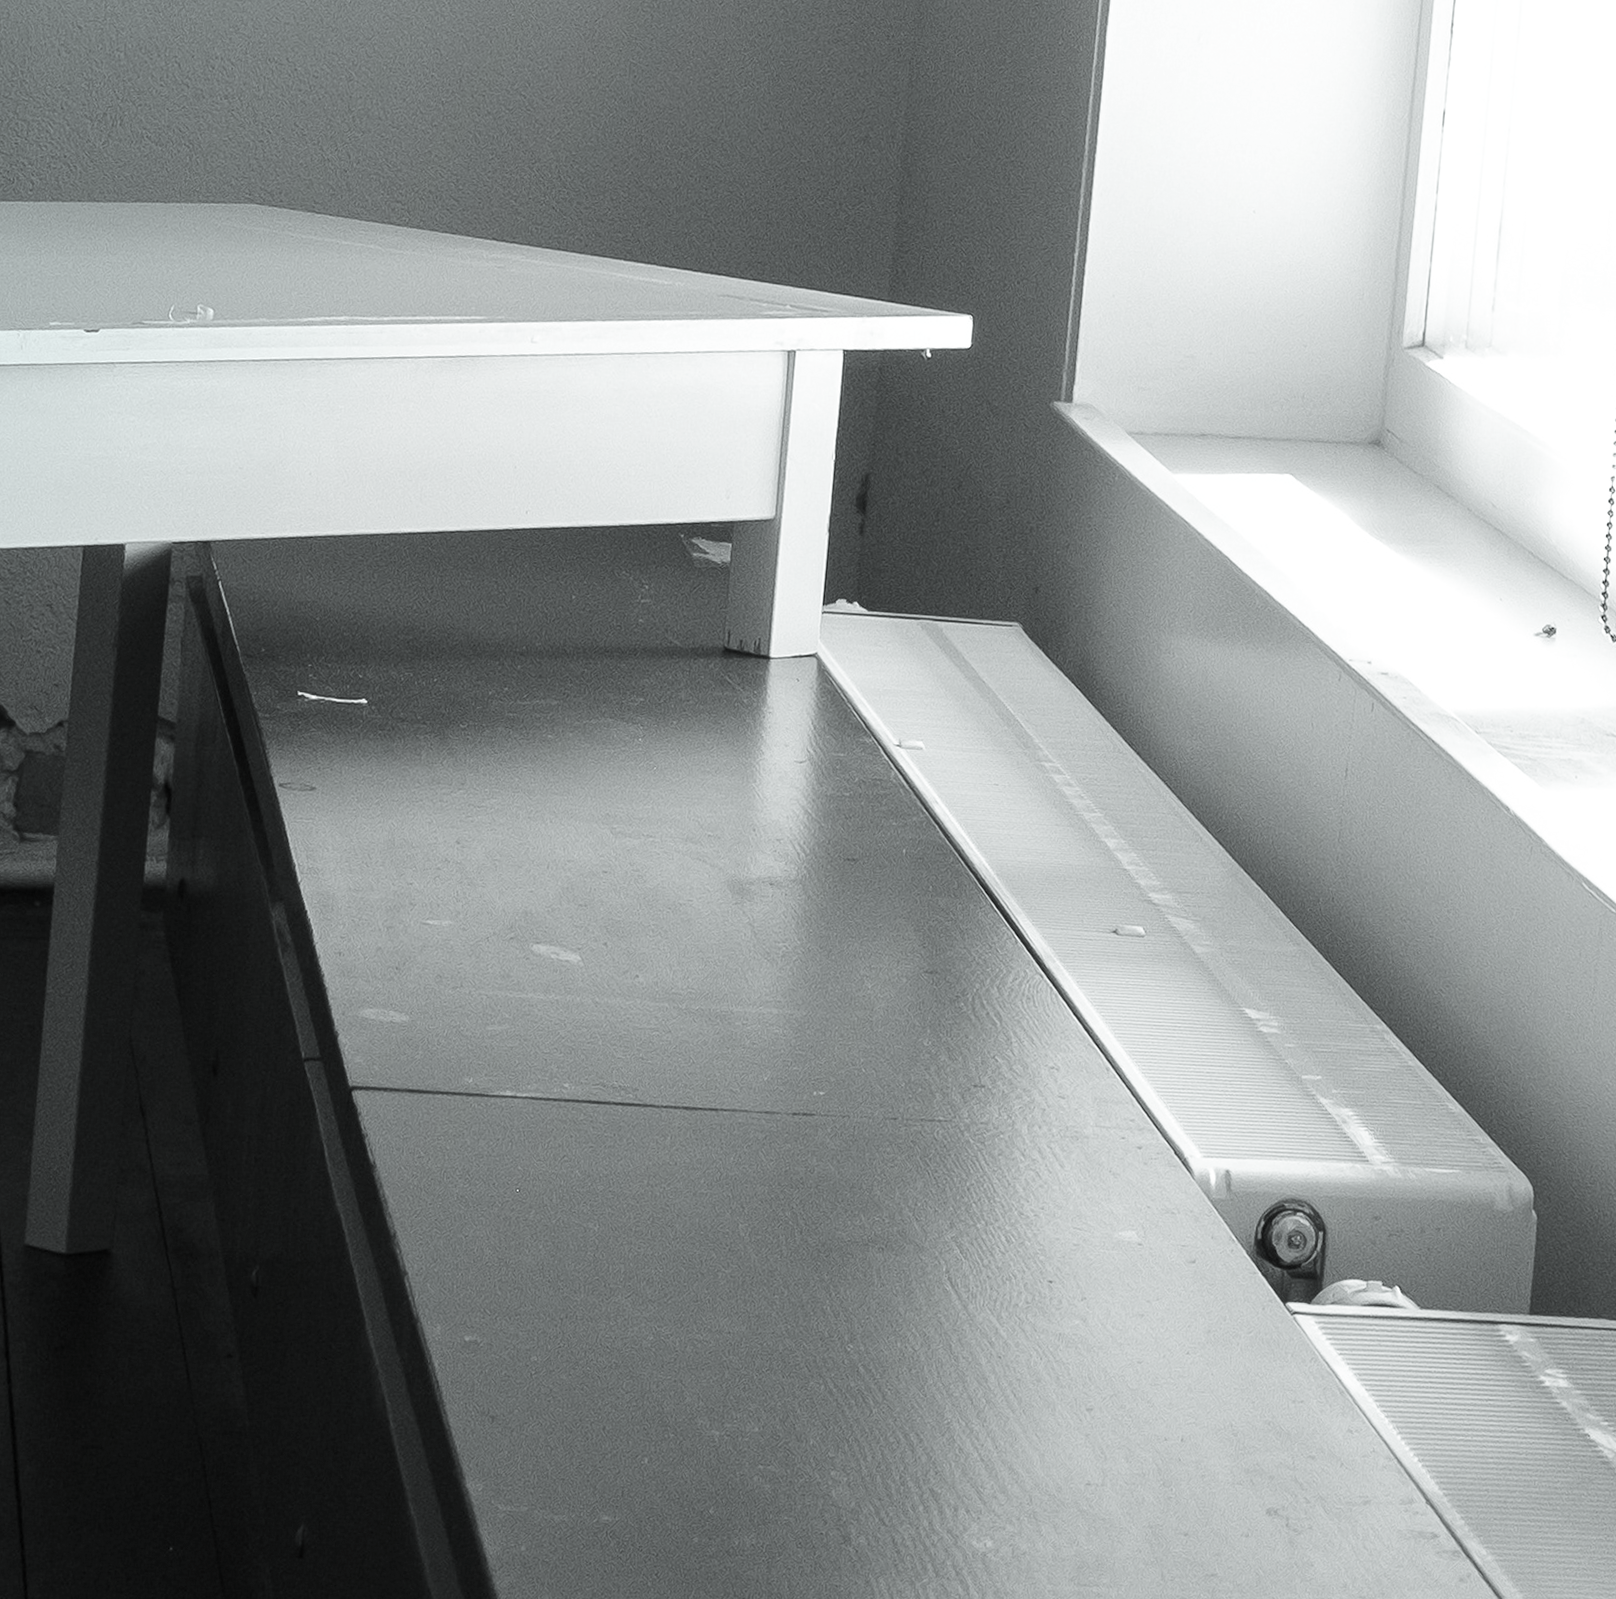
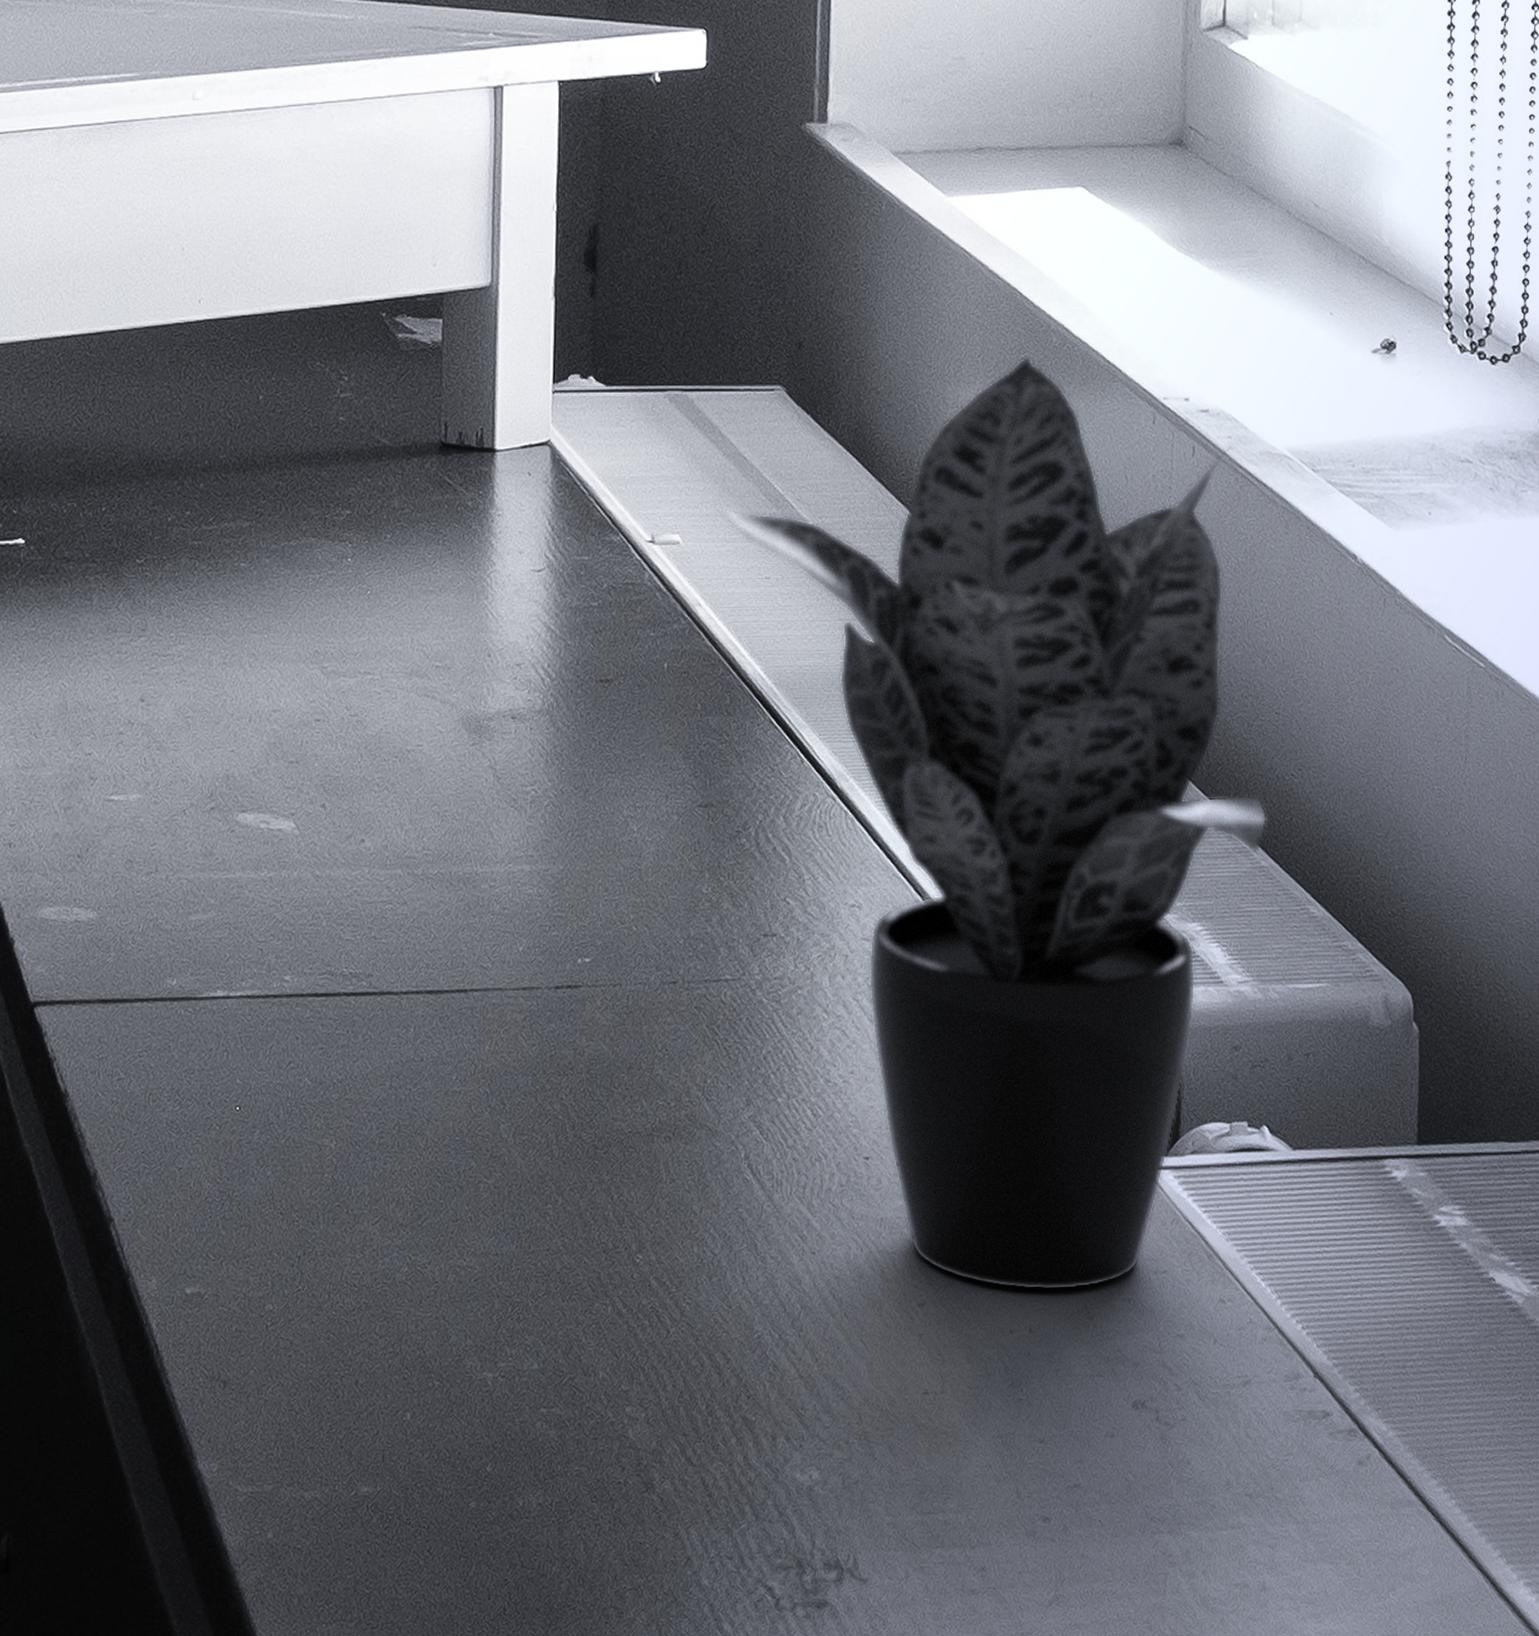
potted plant: none [953,614,1417,1410] -> present [712,356,1267,1292]

